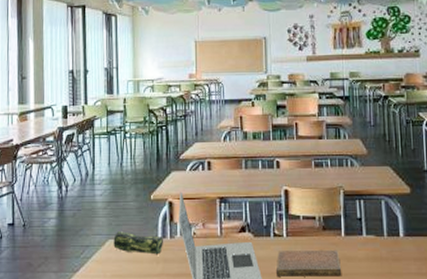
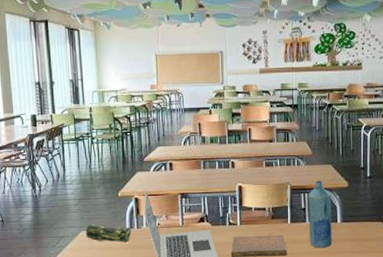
bottle: none [364,184,394,268] -> present [308,180,332,248]

